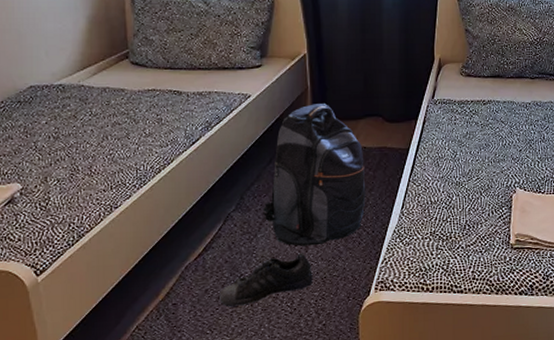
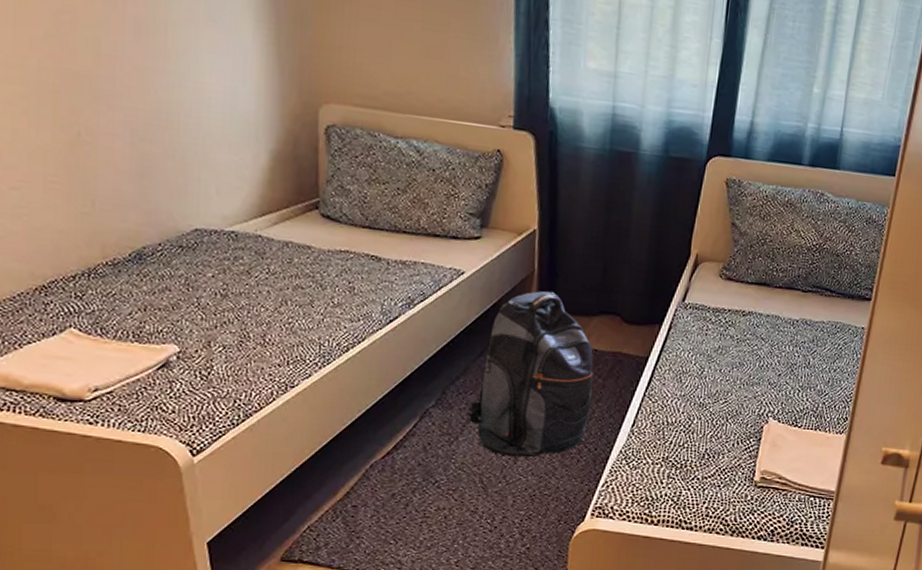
shoe: present [219,253,313,307] -> none [408,464,520,517]

